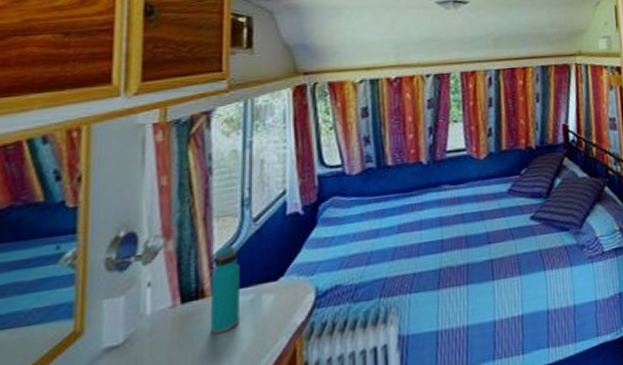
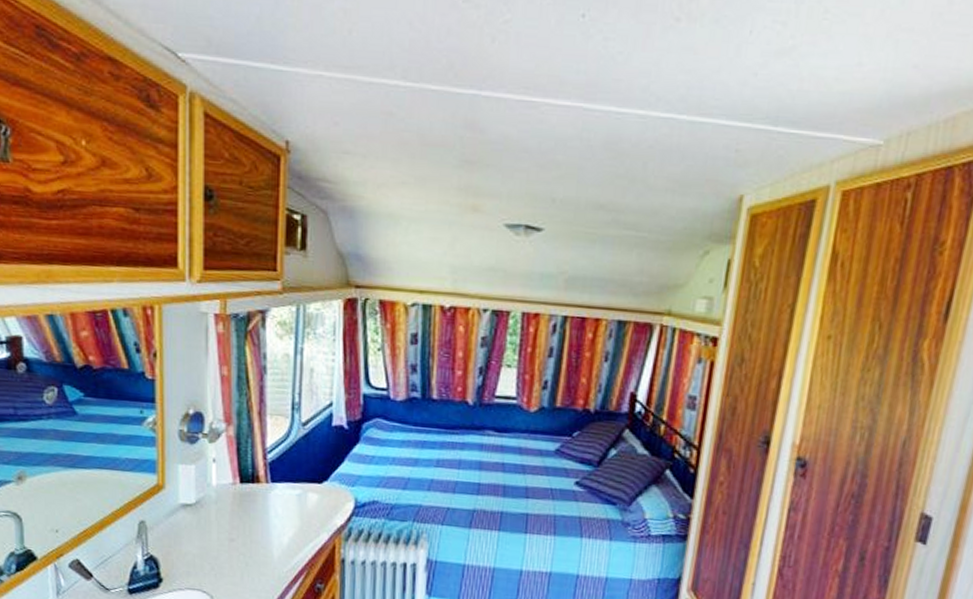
water bottle: present [211,246,240,335] -> none [264,443,289,517]

